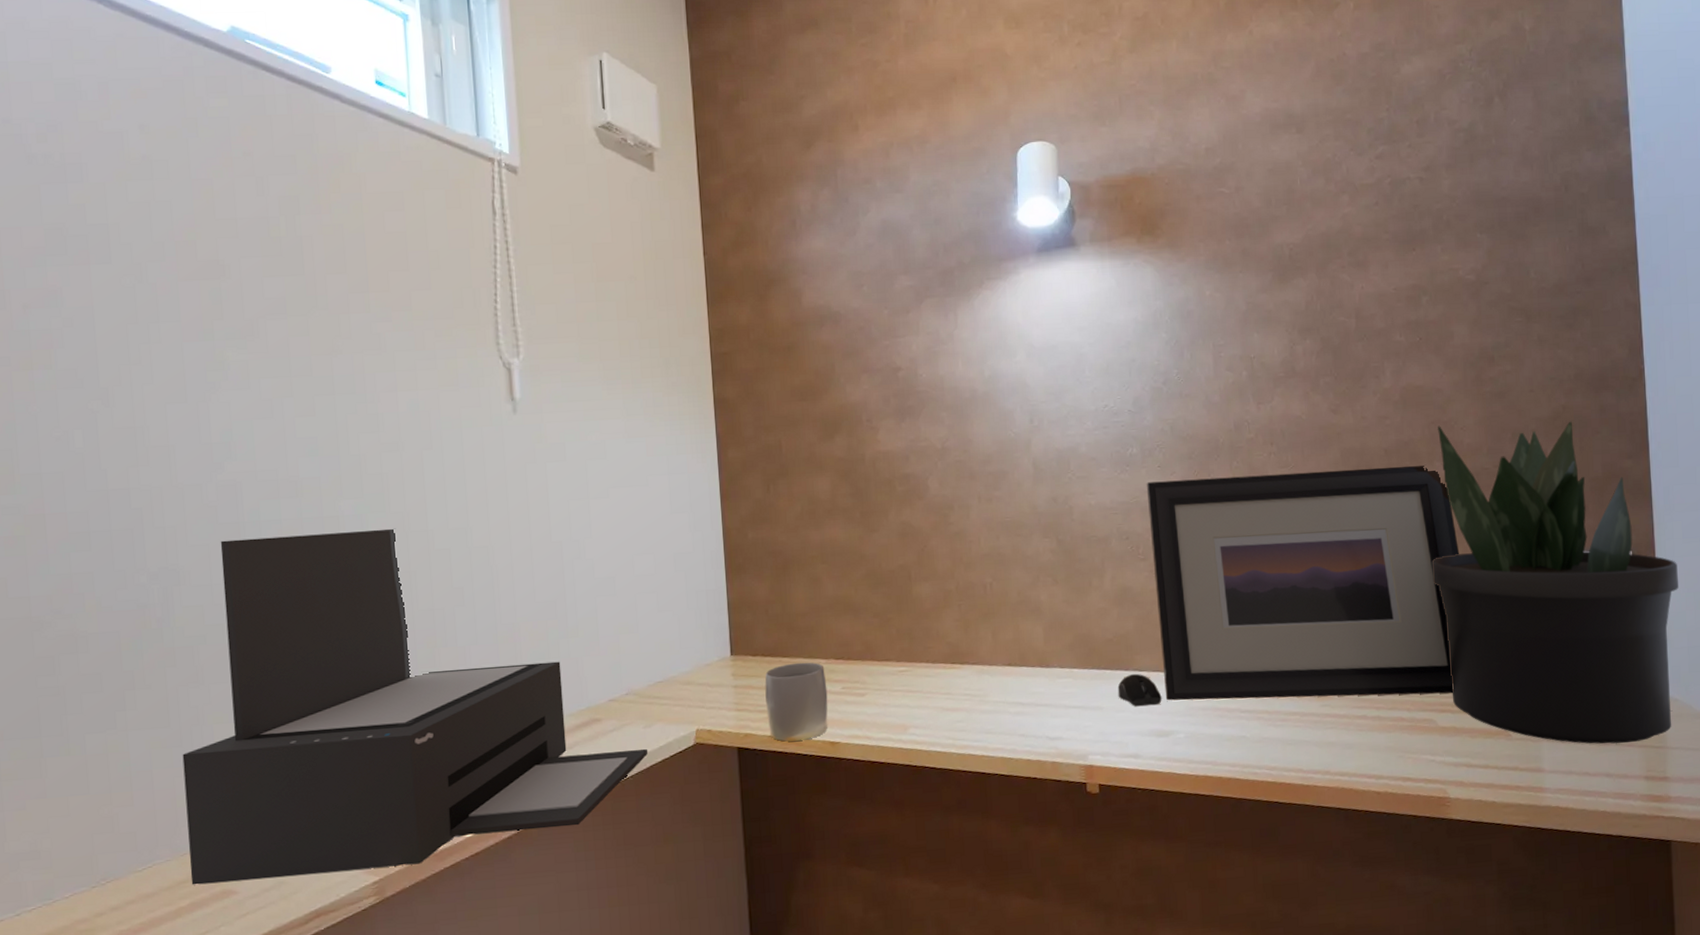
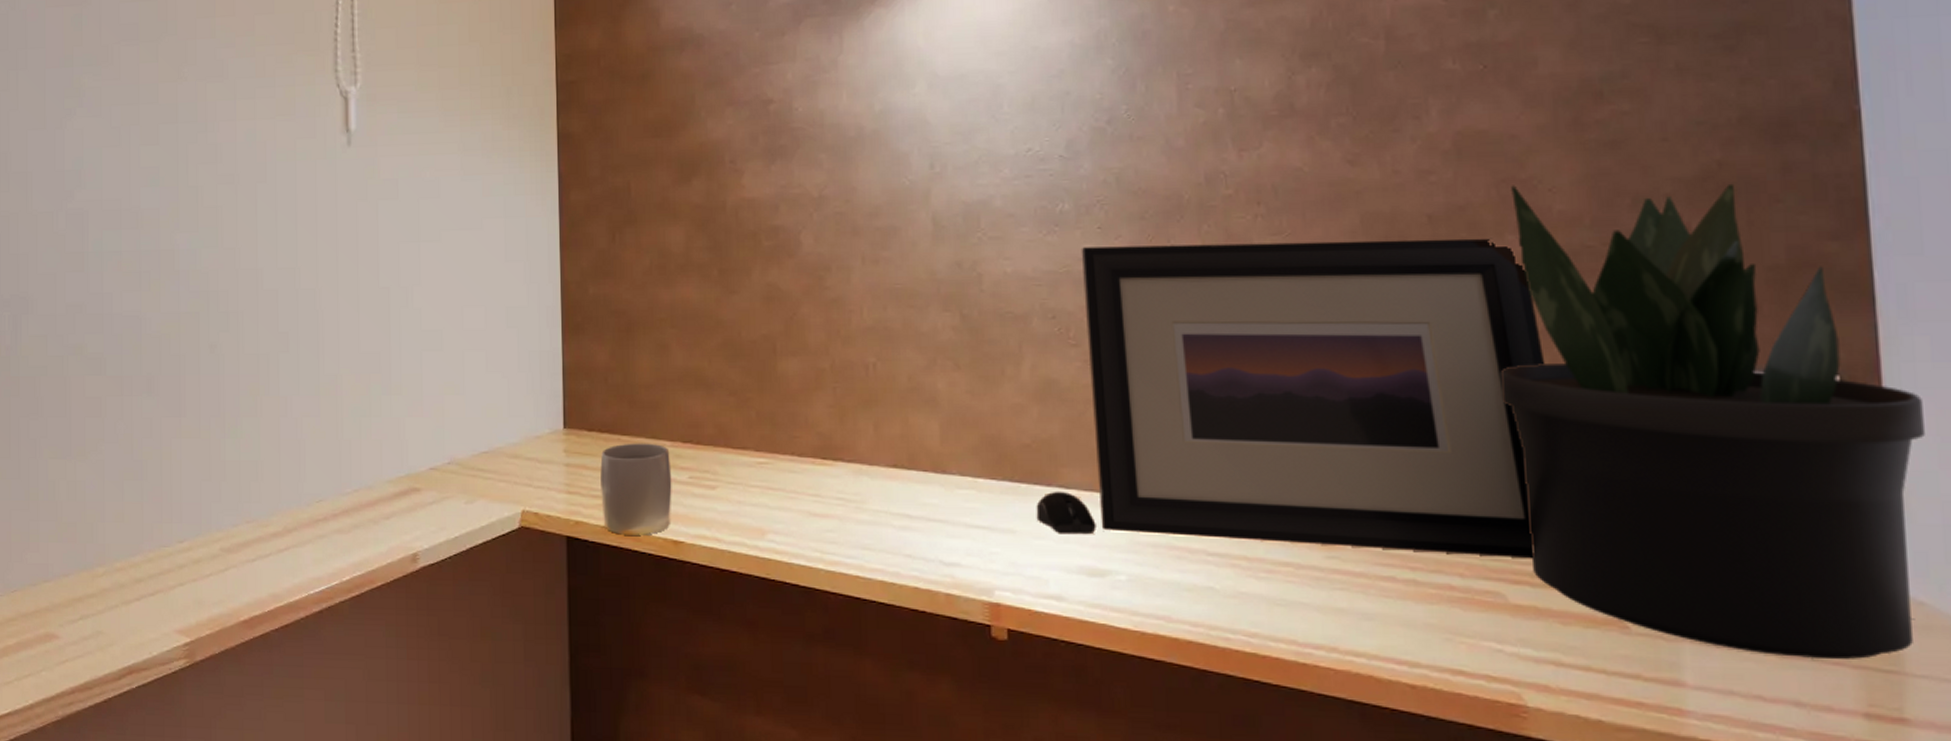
printer: present [182,528,649,885] -> none [18,265,469,630]

